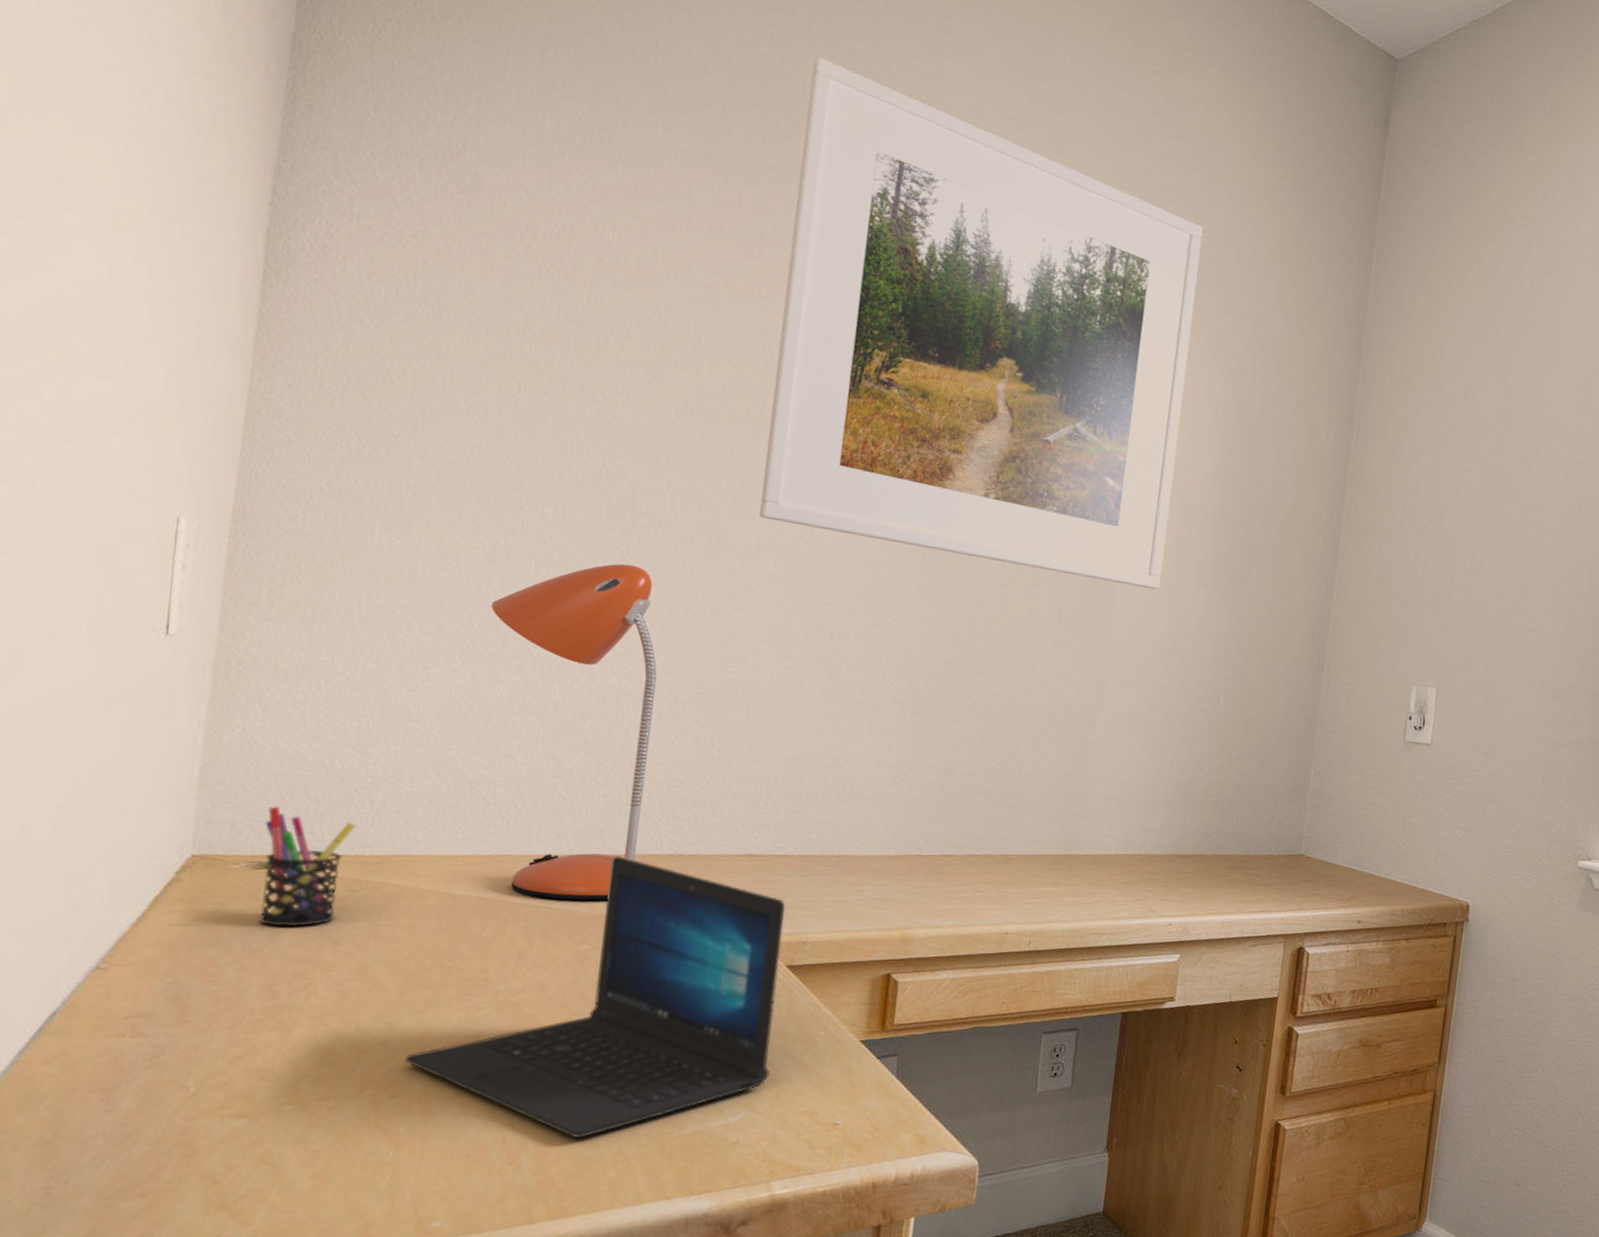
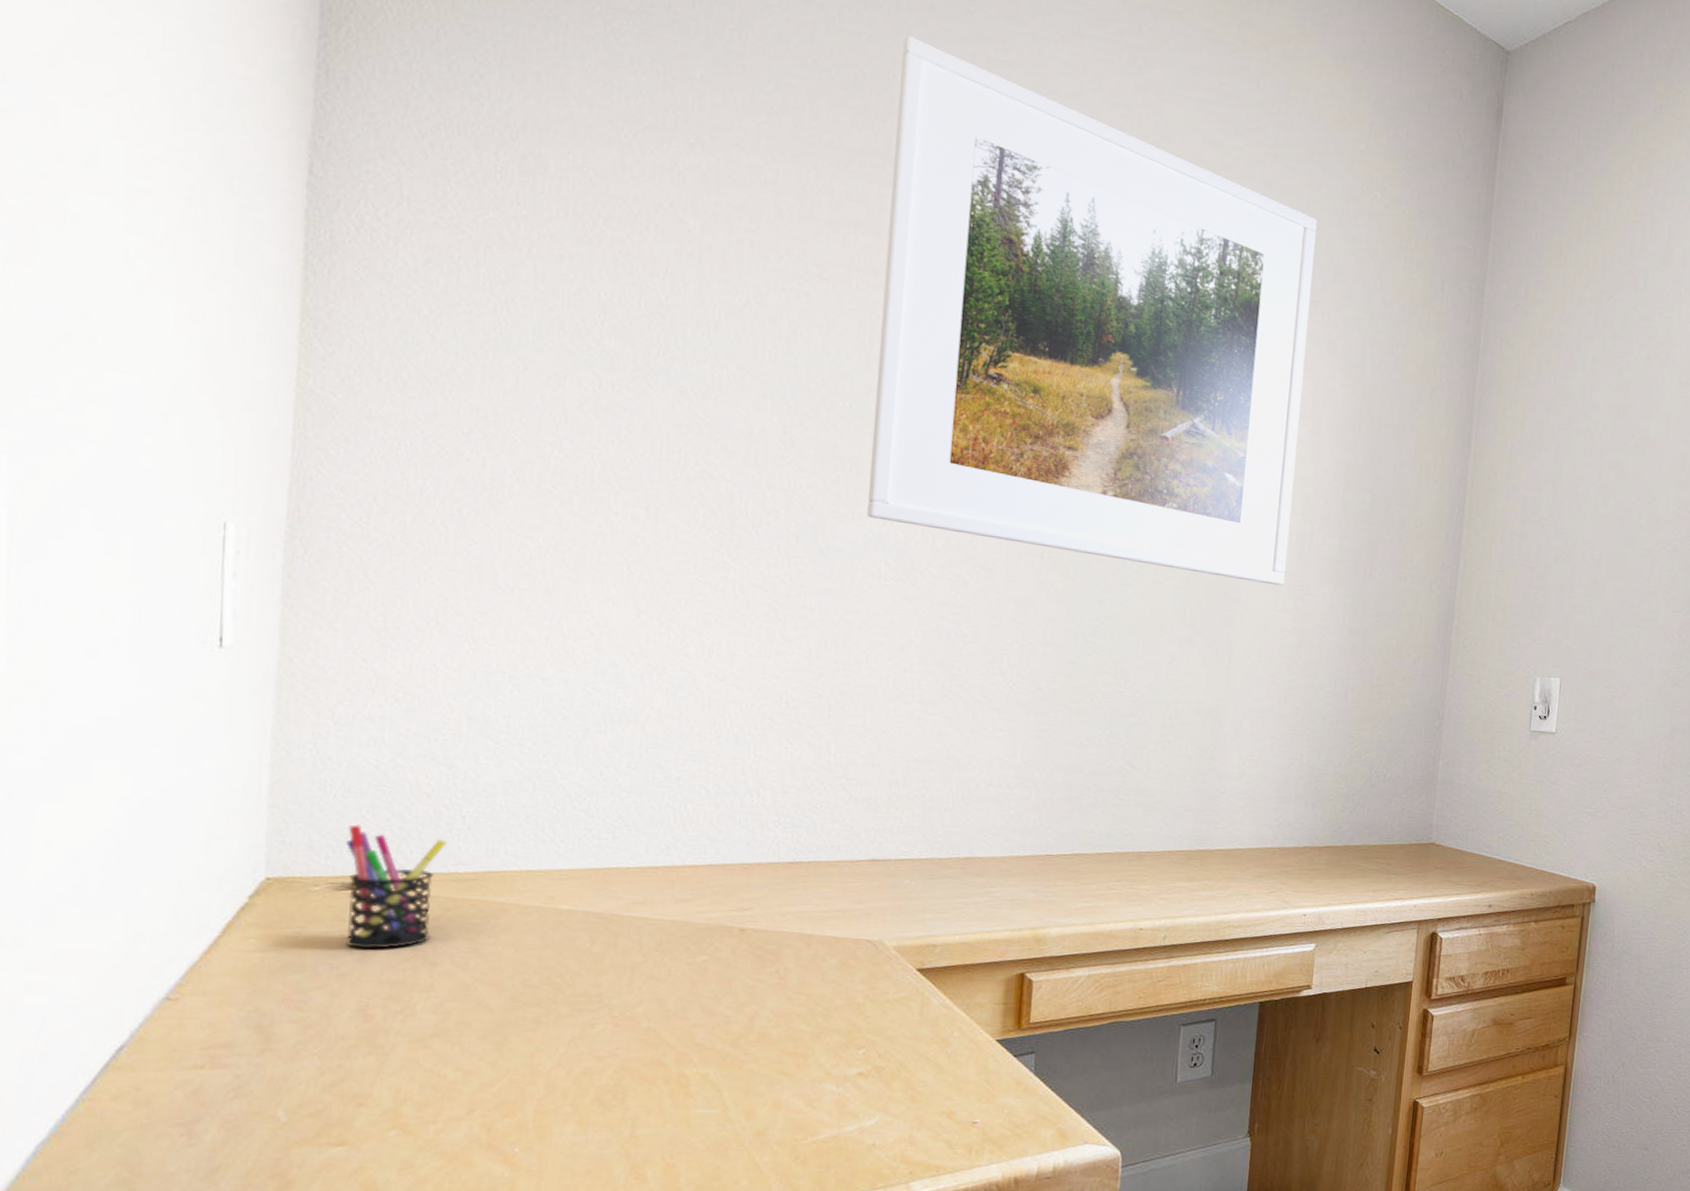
laptop: present [405,855,785,1138] -> none [516,865,913,1149]
desk lamp: present [491,563,657,901] -> none [582,566,766,912]

